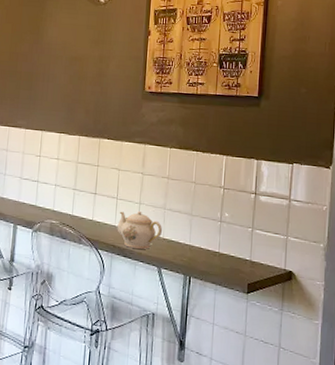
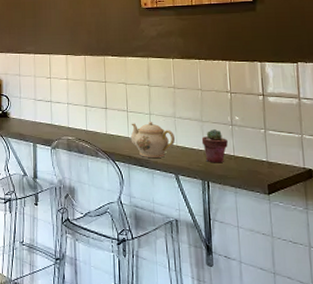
potted succulent: none [188,224,214,259] -> present [201,129,228,163]

